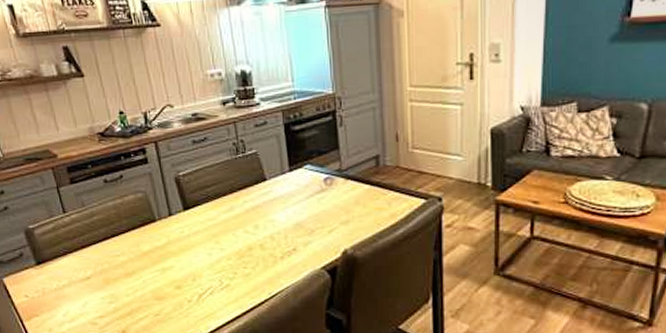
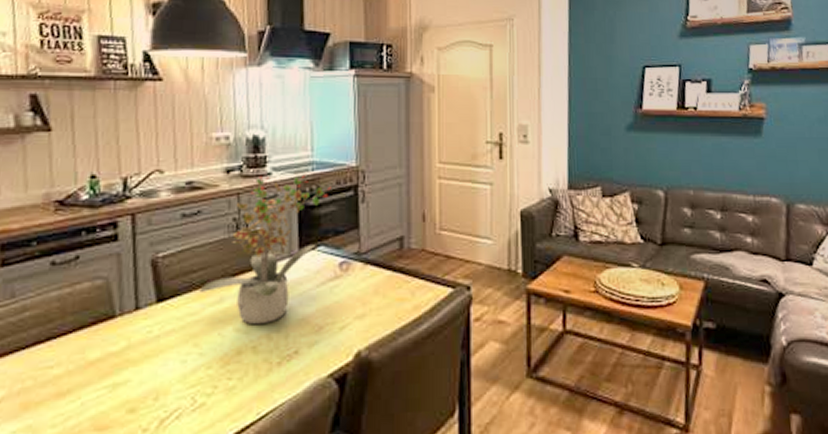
potted plant: none [214,103,312,228] -> present [199,175,331,325]

